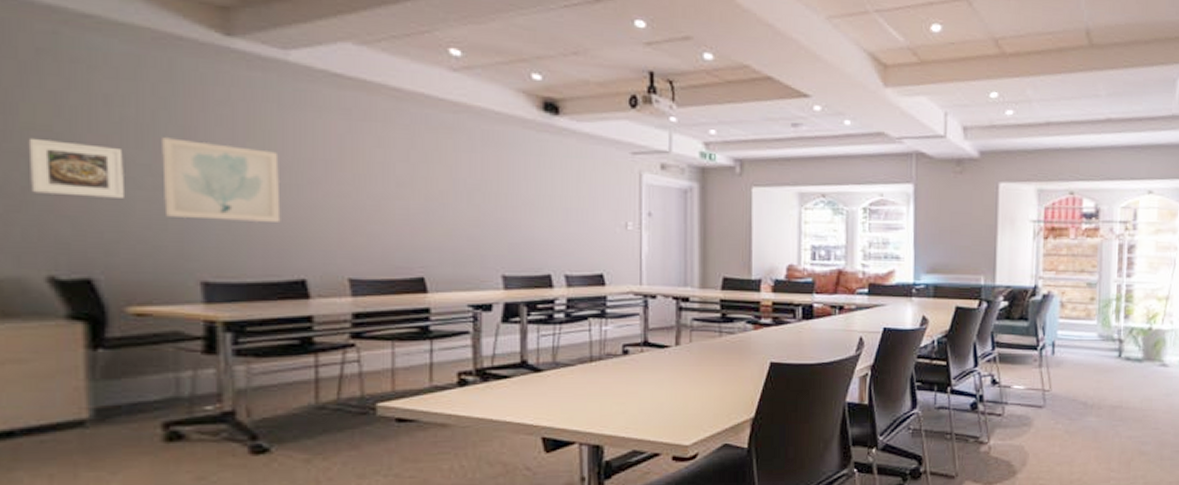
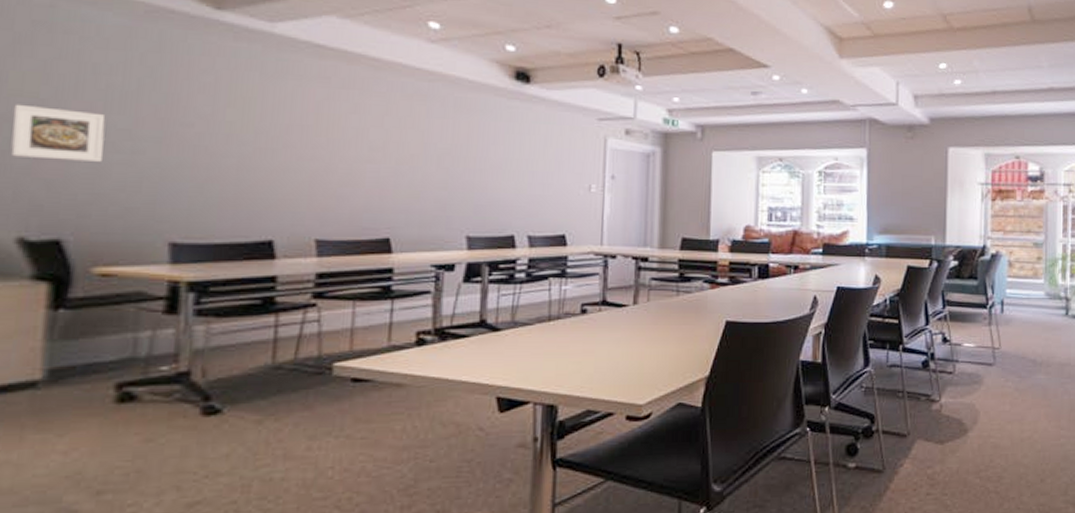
wall art: present [162,137,281,222] -> none [139,104,257,185]

